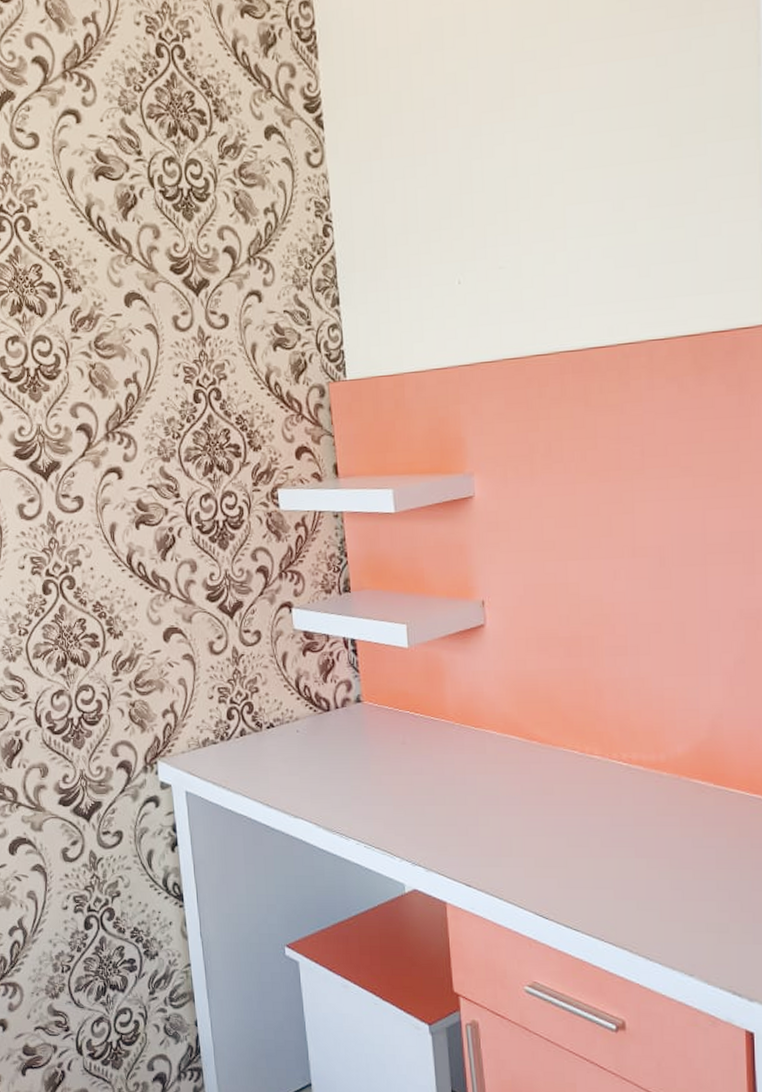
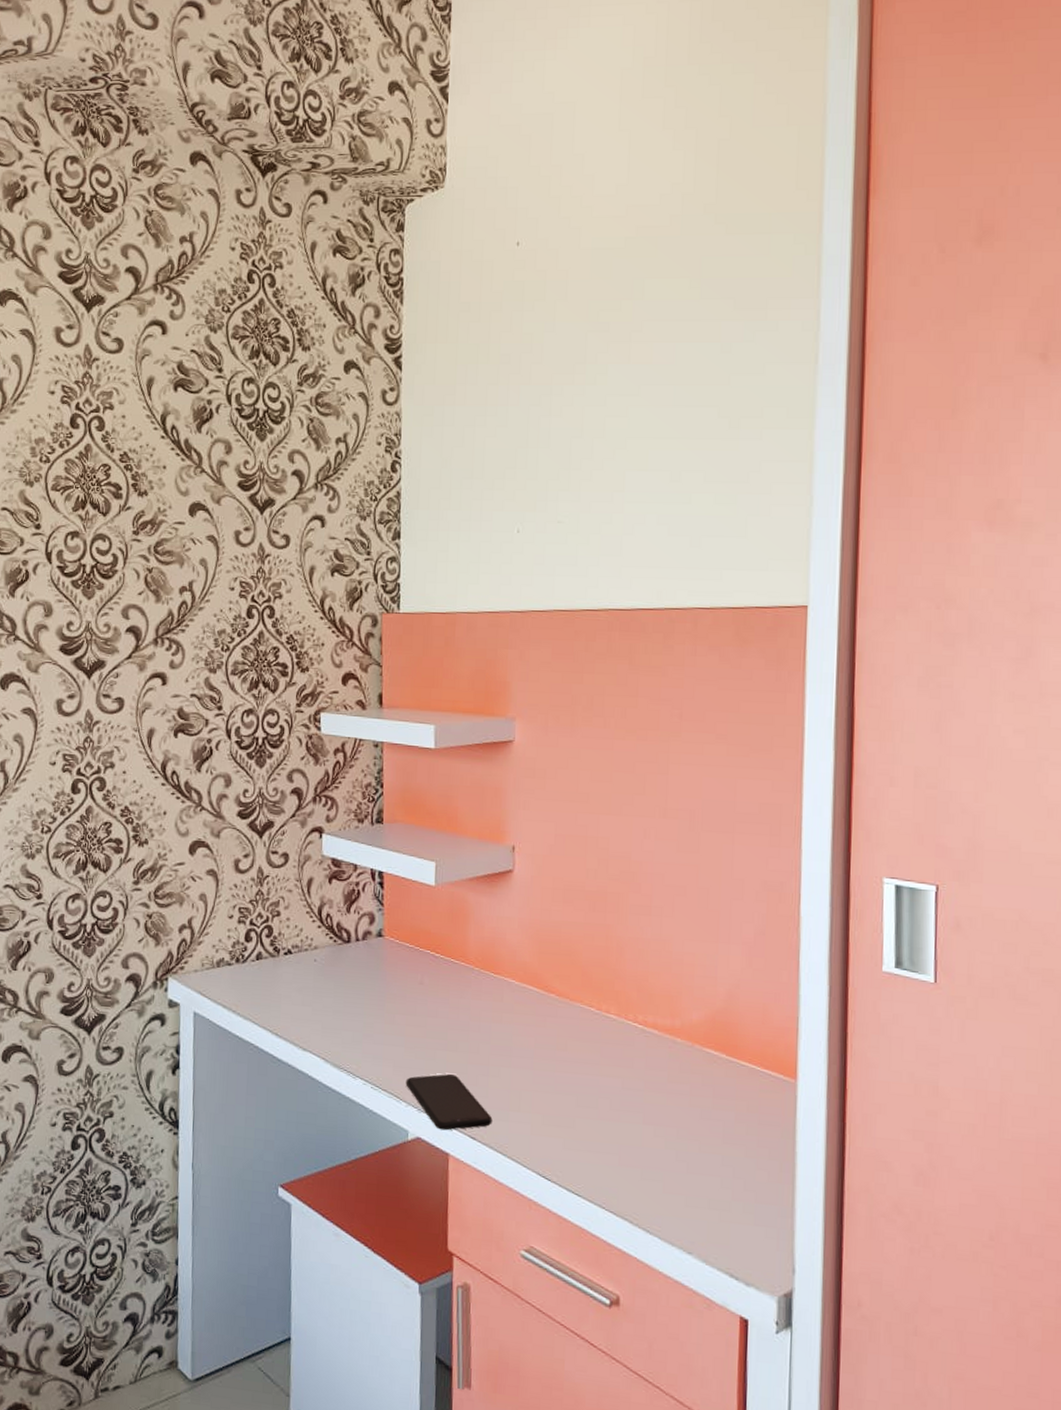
smartphone: none [397,826,486,881] -> present [405,1073,493,1131]

